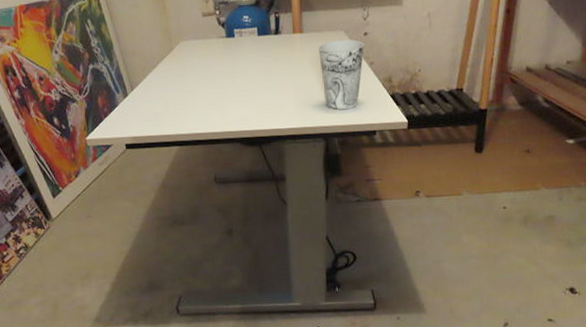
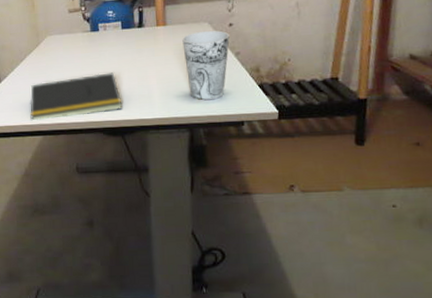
notepad: none [164,81,260,131] -> present [30,72,123,121]

